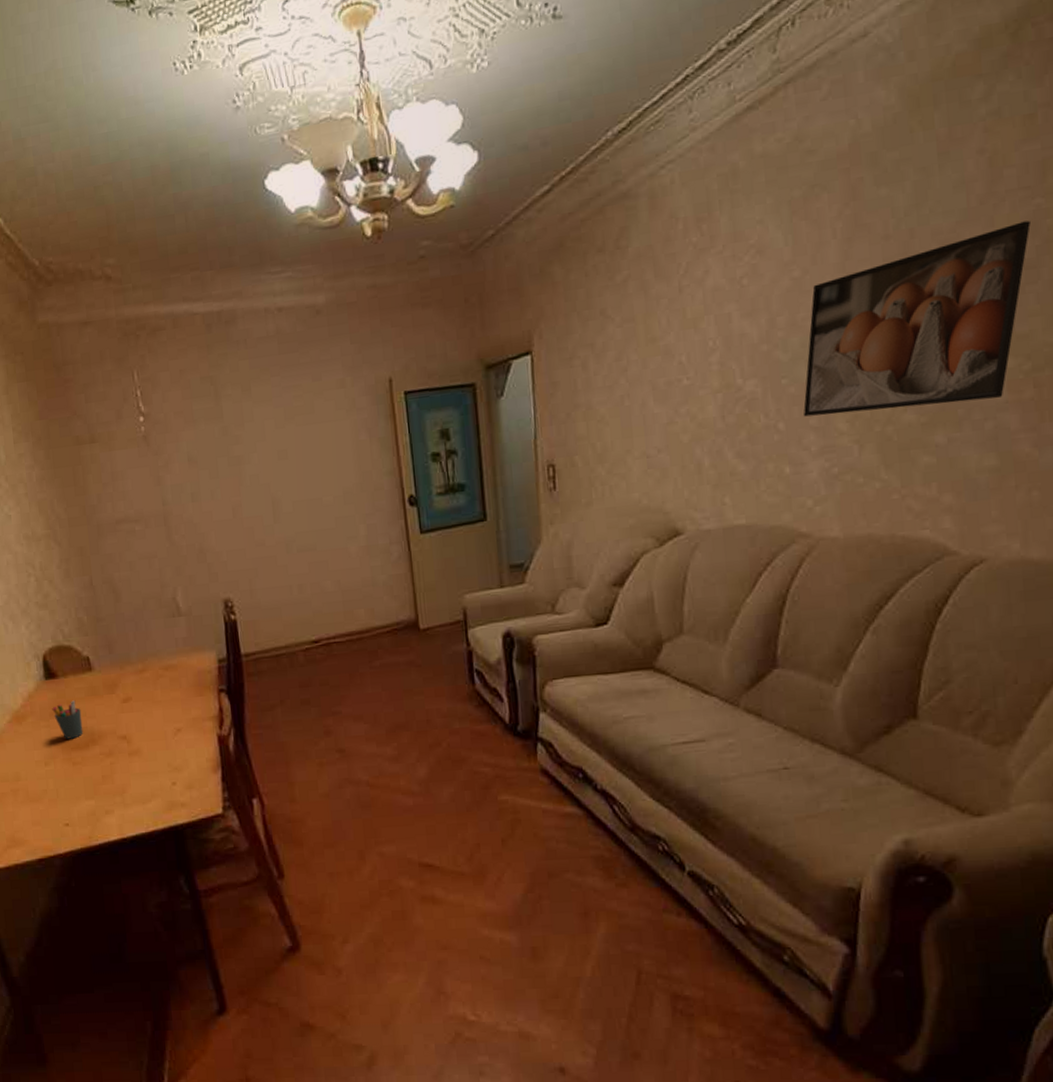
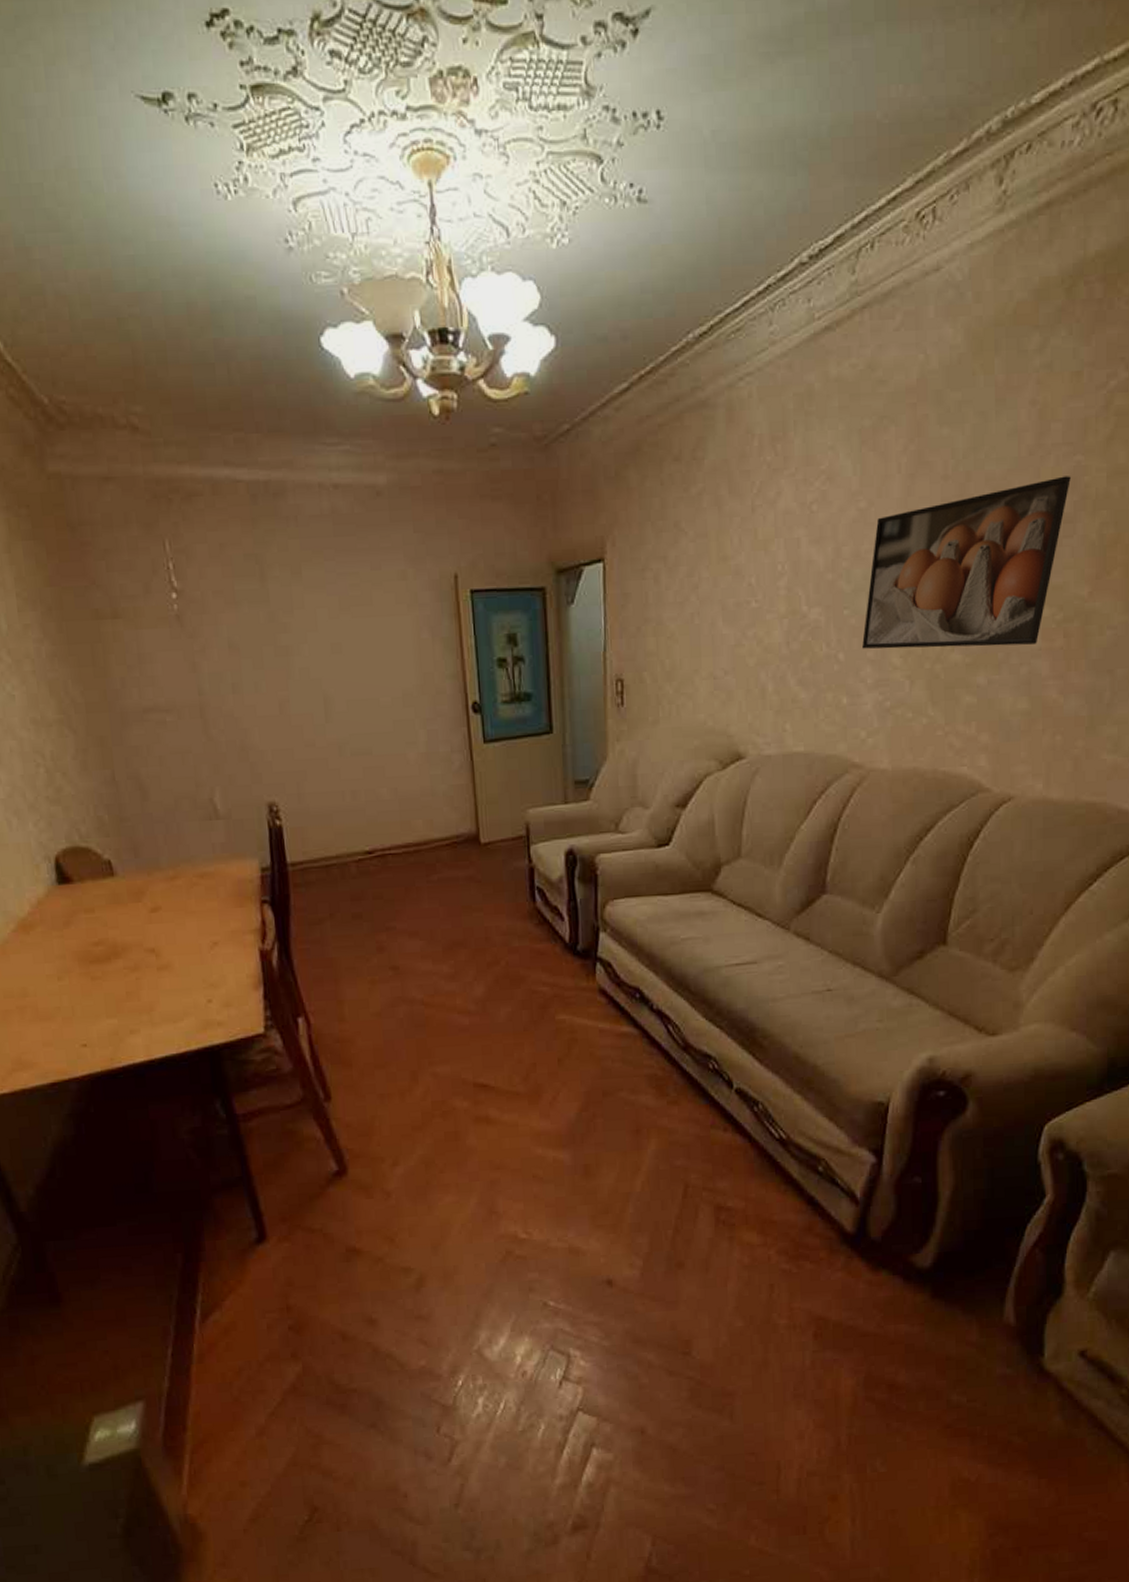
pen holder: present [52,700,83,740] -> none [66,908,104,952]

